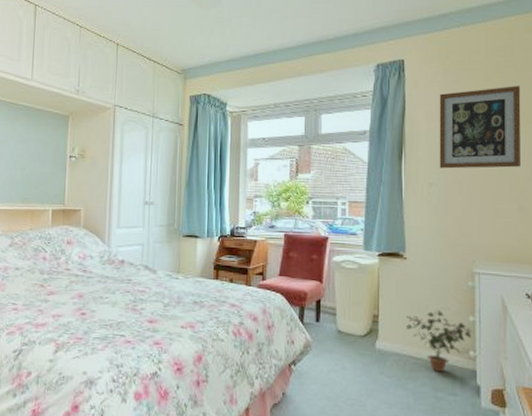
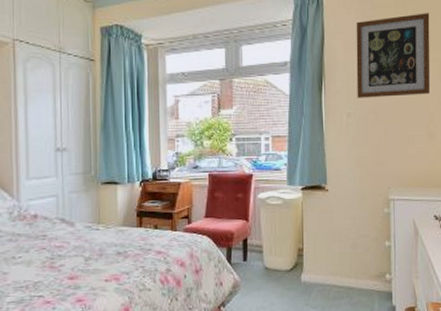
potted plant: present [406,310,472,372] -> none [329,239,388,297]

